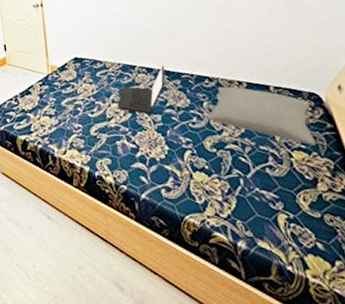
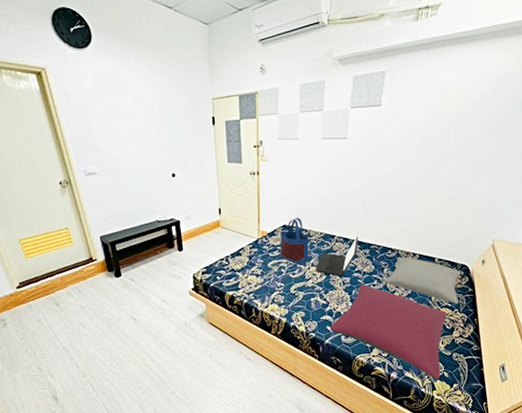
tote bag: none [72,48,108,102] -> present [279,217,310,265]
pillow: none [144,123,312,254] -> present [330,285,447,380]

